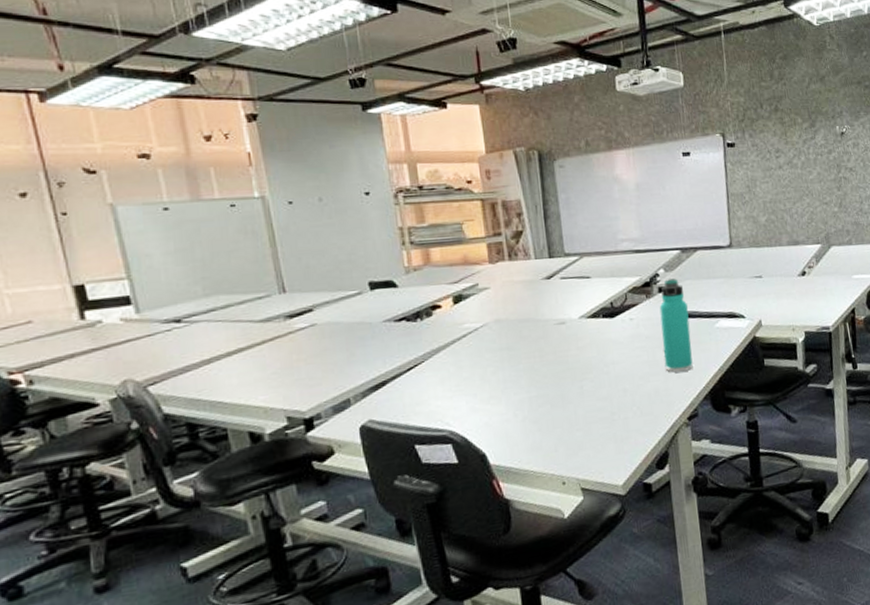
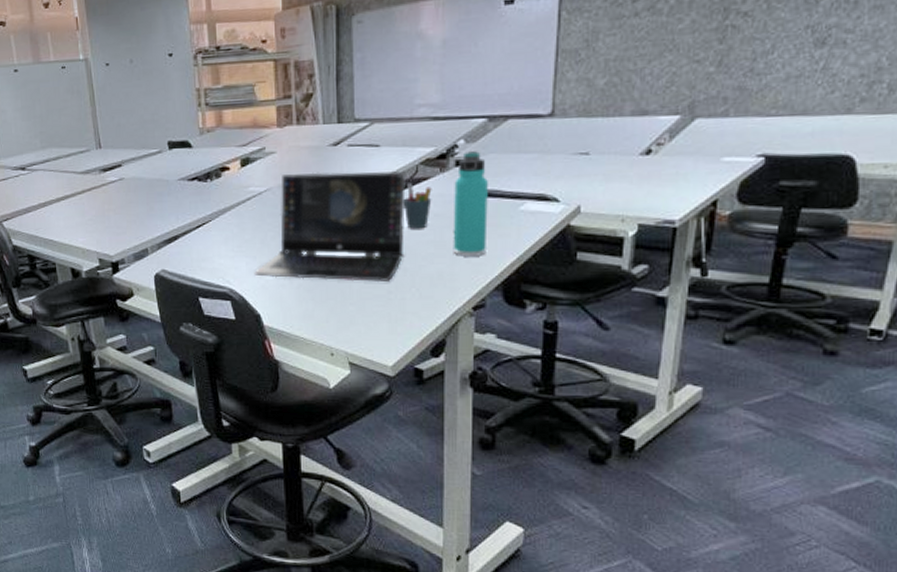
laptop computer: none [475,299,622,414] -> present [254,170,406,283]
pen holder: none [616,310,642,352] -> present [403,183,432,229]

